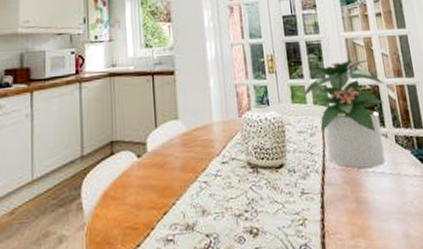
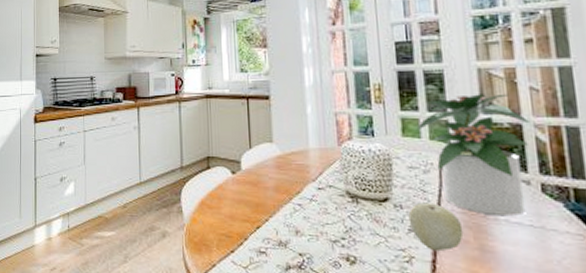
fruit: none [300,163,344,210] -> present [408,202,464,252]

